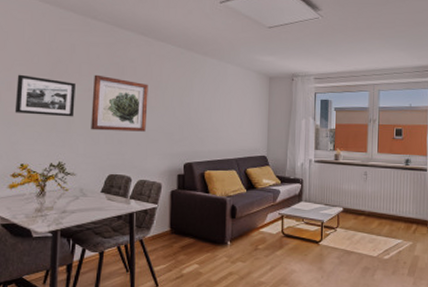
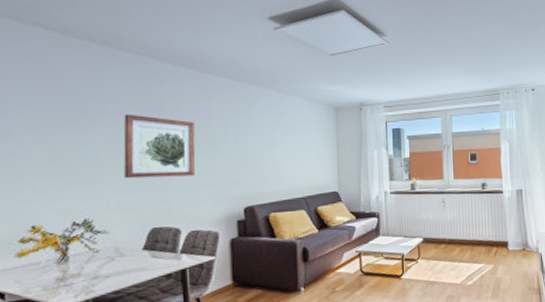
picture frame: present [14,74,76,117] -> none [18,118,102,166]

